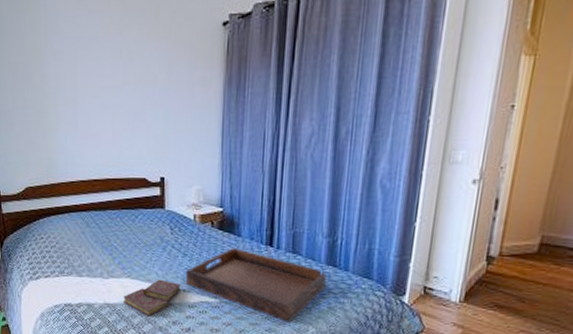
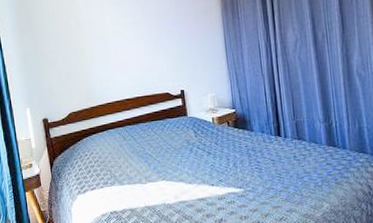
book: present [123,279,181,317] -> none [161,177,210,213]
serving tray: present [186,248,327,323] -> none [212,141,330,201]

